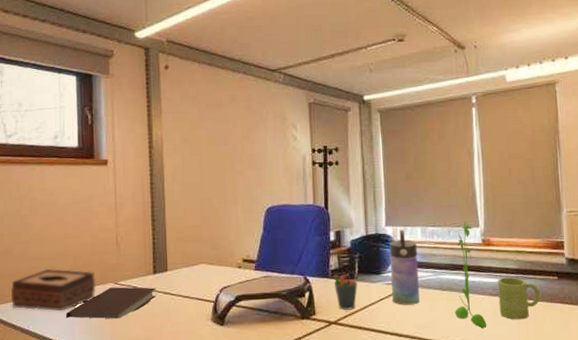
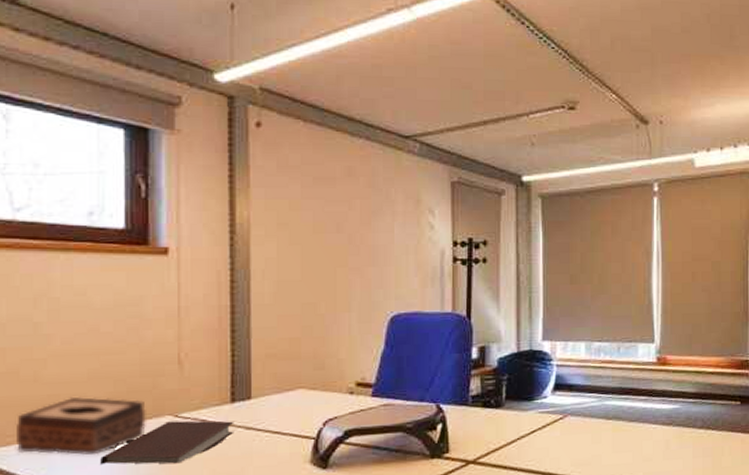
pen holder: present [333,270,358,310] -> none [474,395,505,446]
water bottle: present [389,230,420,305] -> none [545,345,580,438]
plant: present [455,221,487,328] -> none [621,335,658,464]
mug: present [498,276,541,320] -> none [672,402,720,453]

